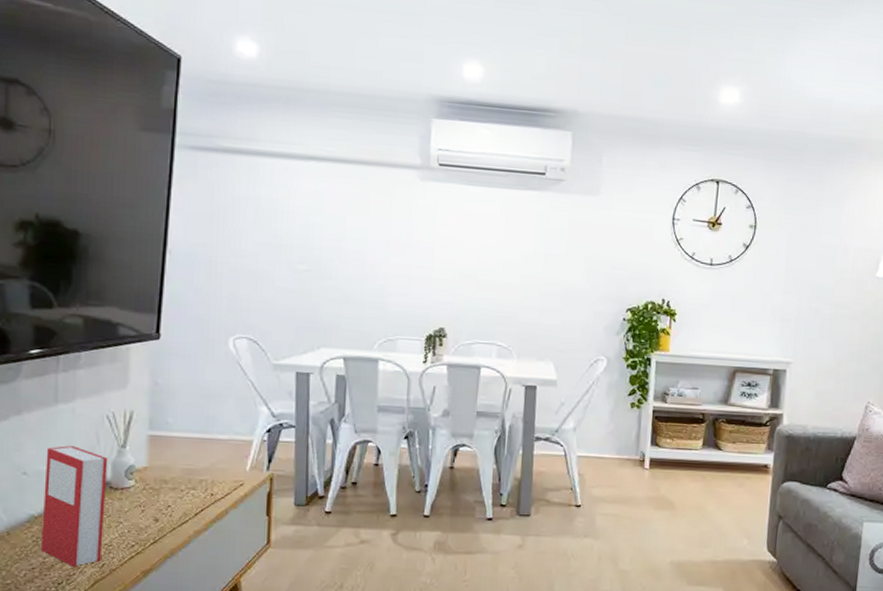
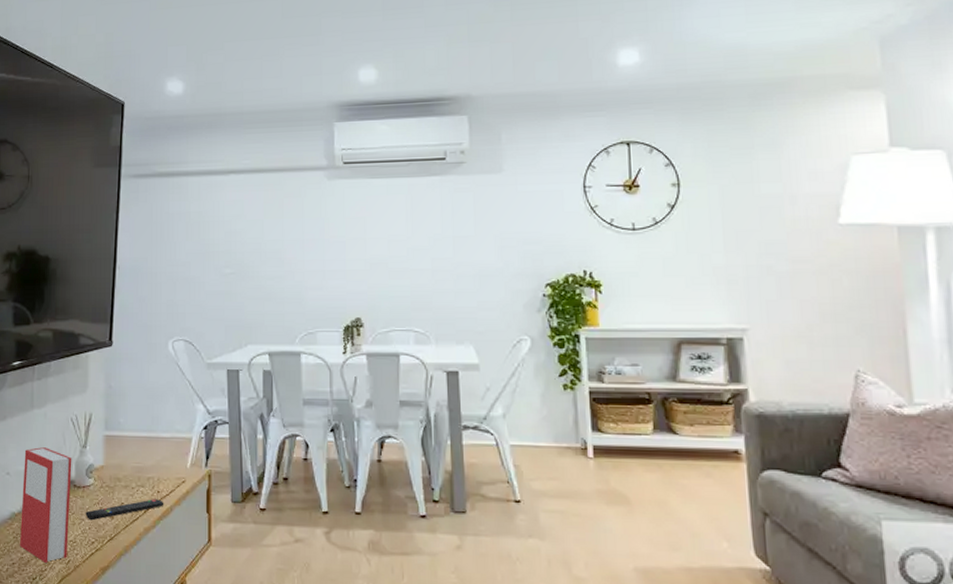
remote control: none [124,501,219,524] -> present [85,499,164,521]

